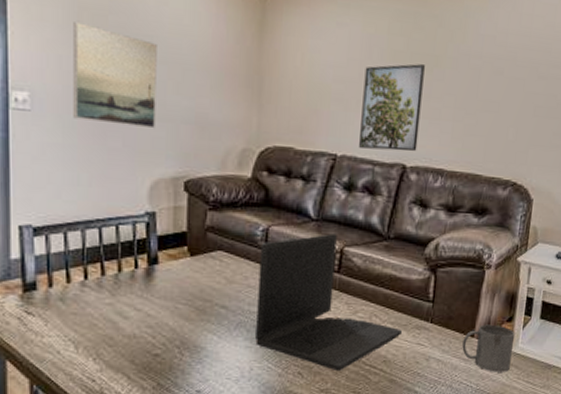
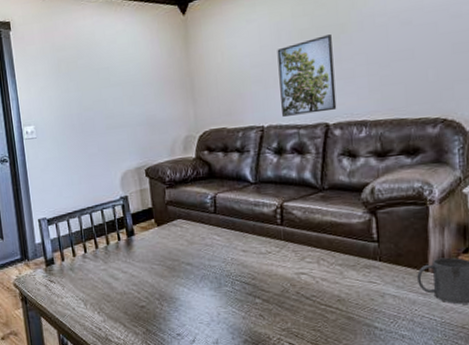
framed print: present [73,22,157,129] -> none [56,70,119,138]
laptop: present [255,233,402,372] -> none [211,192,351,312]

